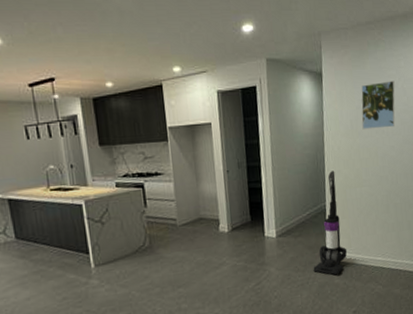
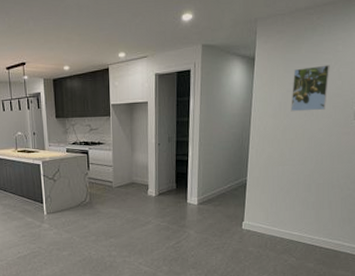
vacuum cleaner: present [313,171,348,275] -> none [229,149,264,244]

